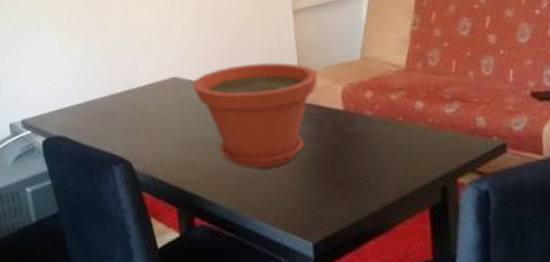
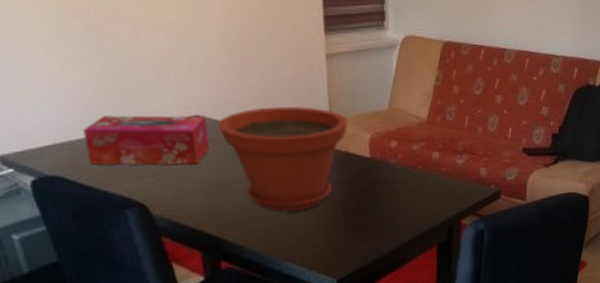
tissue box: none [83,78,185,126] -> present [83,115,209,166]

